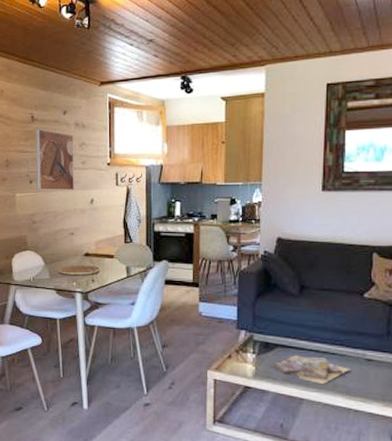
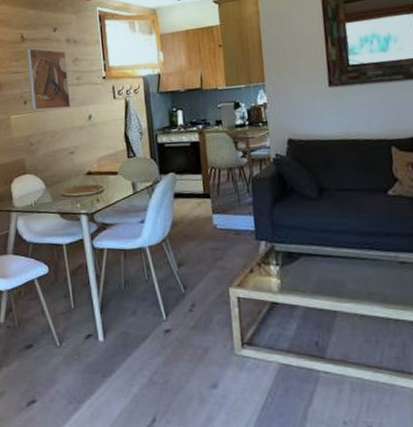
video game cases: present [272,355,350,385] -> none [298,264,384,294]

